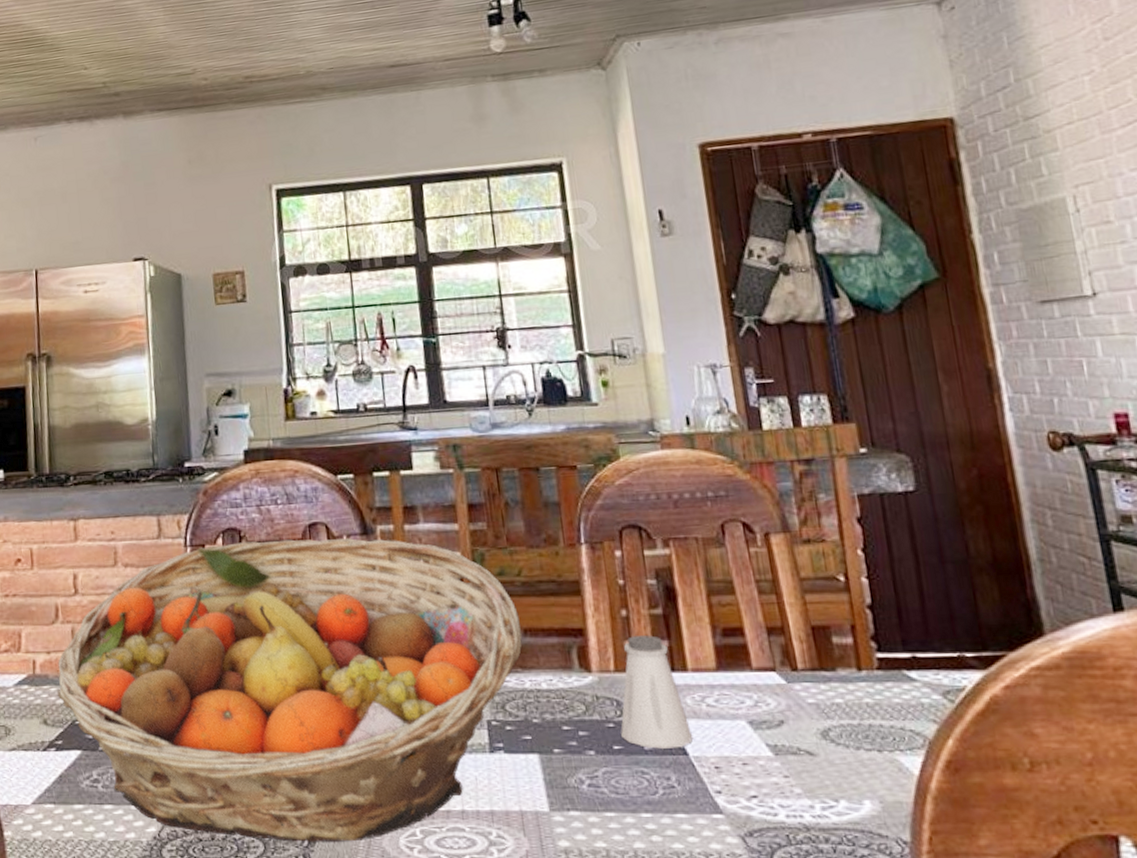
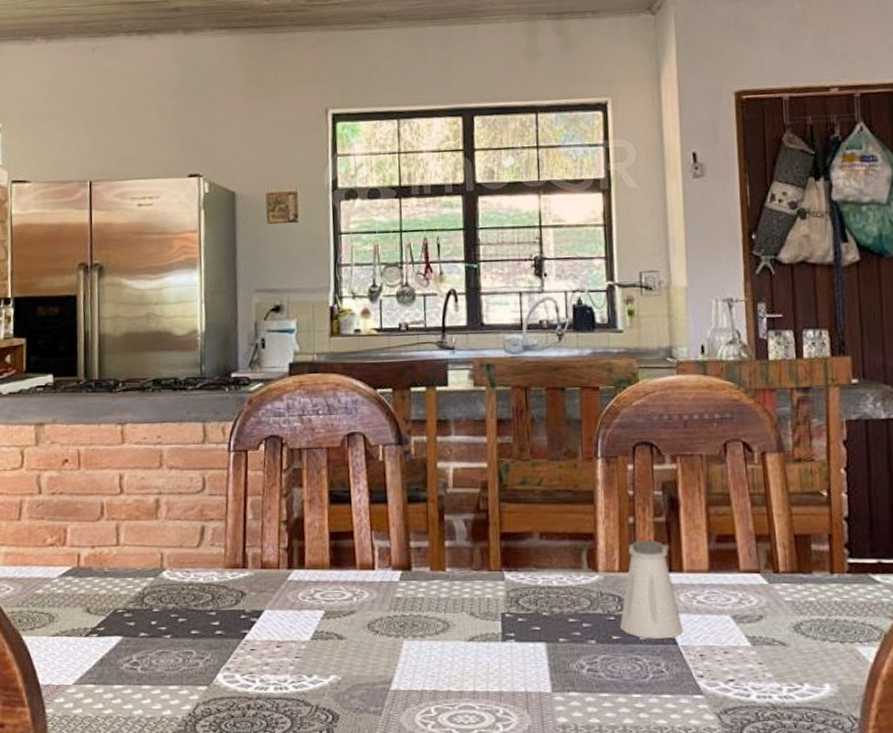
fruit basket: present [57,538,522,842] -> none [100,447,538,718]

